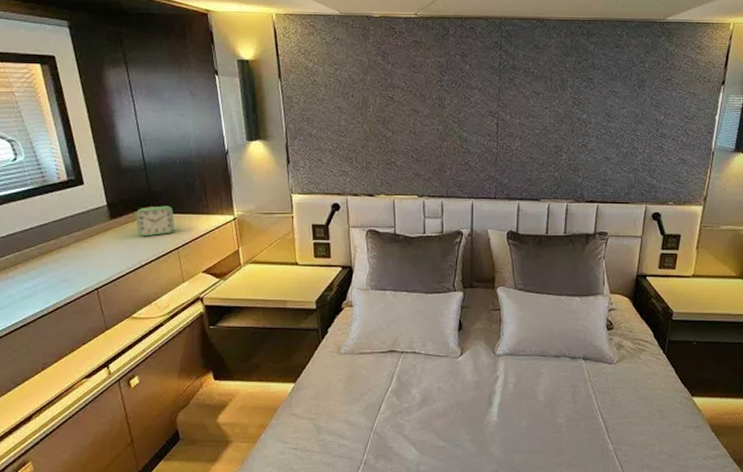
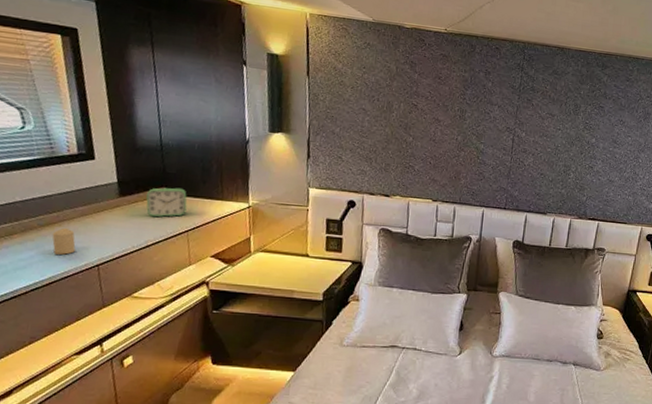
candle: none [52,254,75,281] -> present [52,227,76,255]

